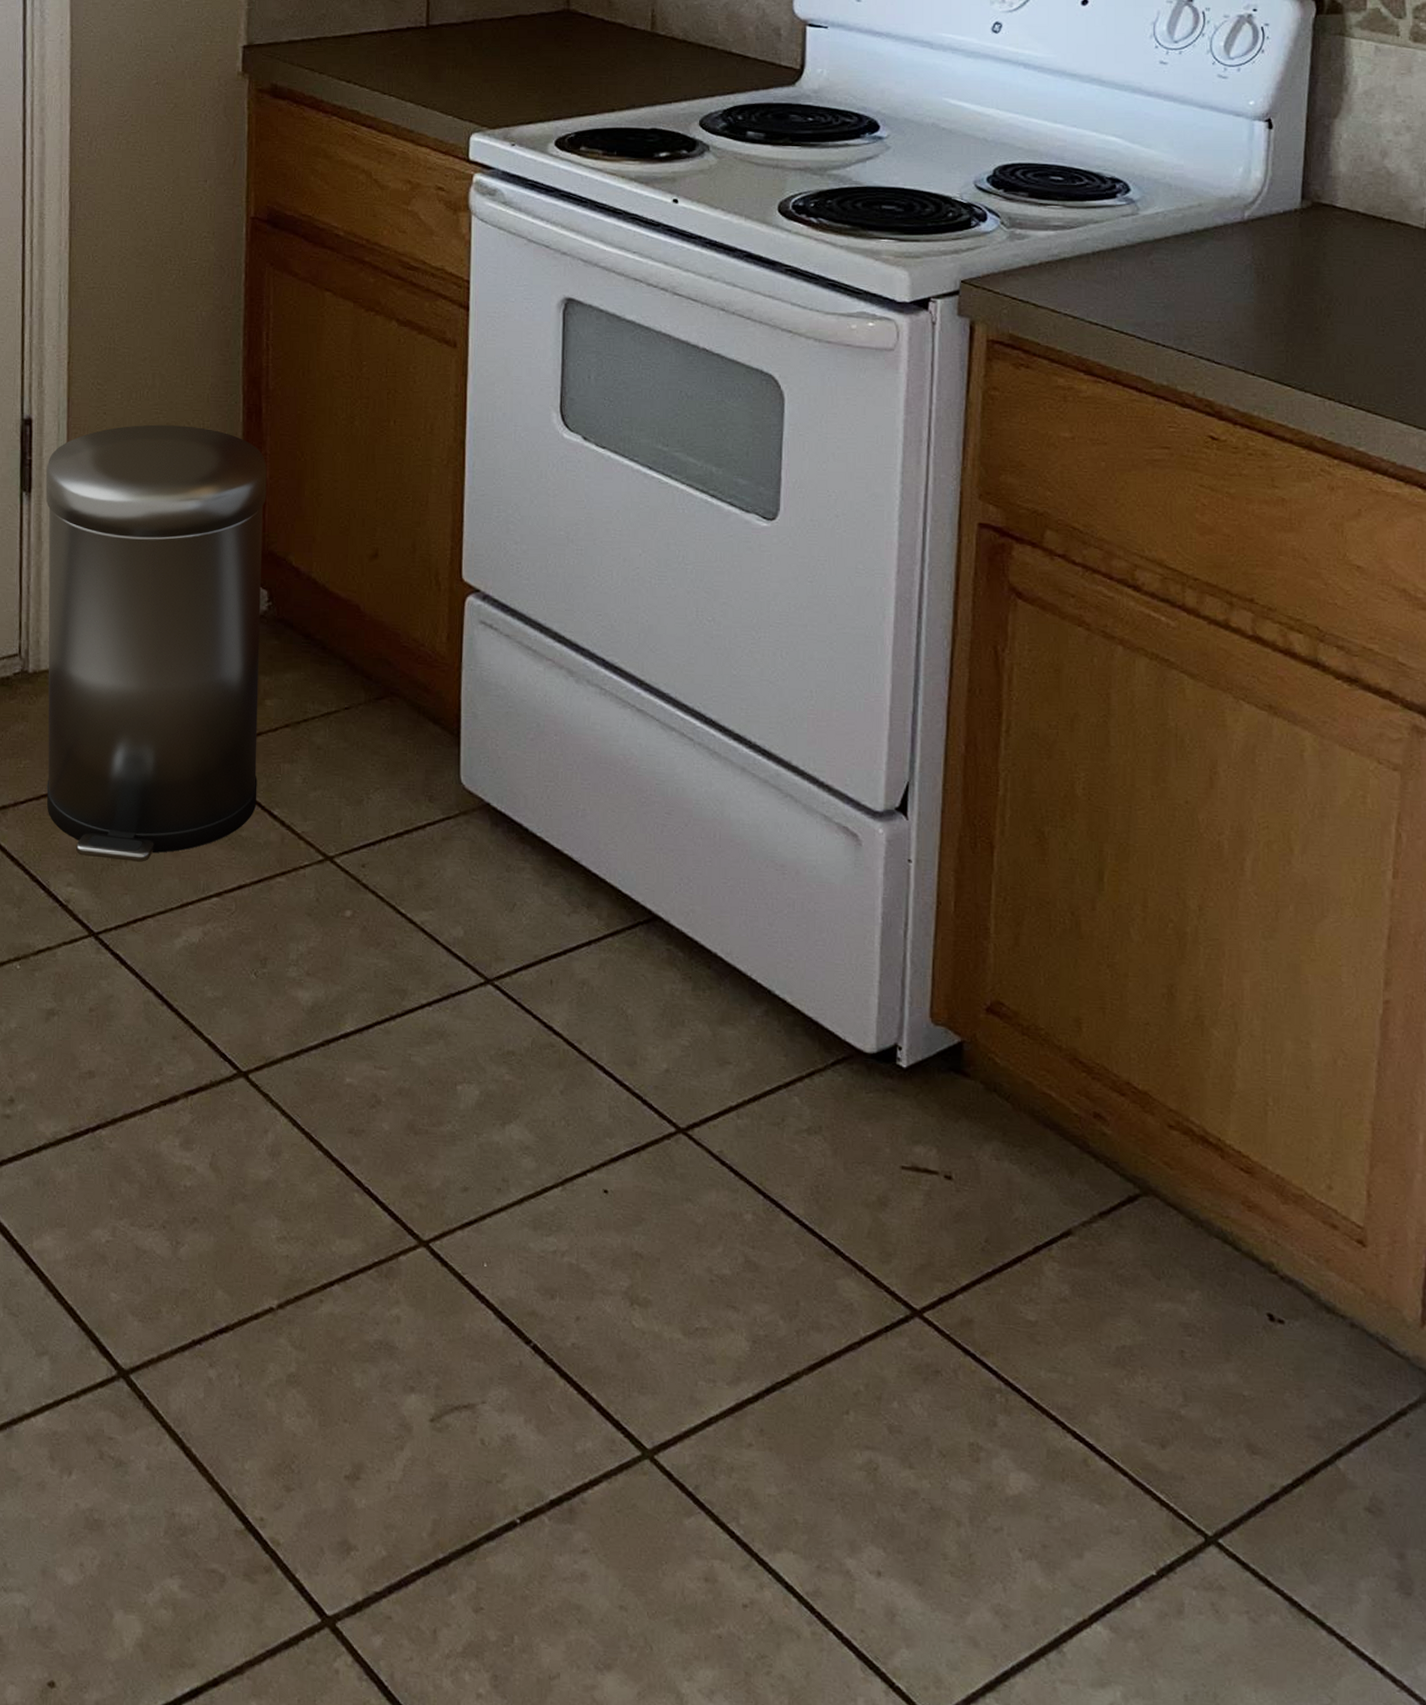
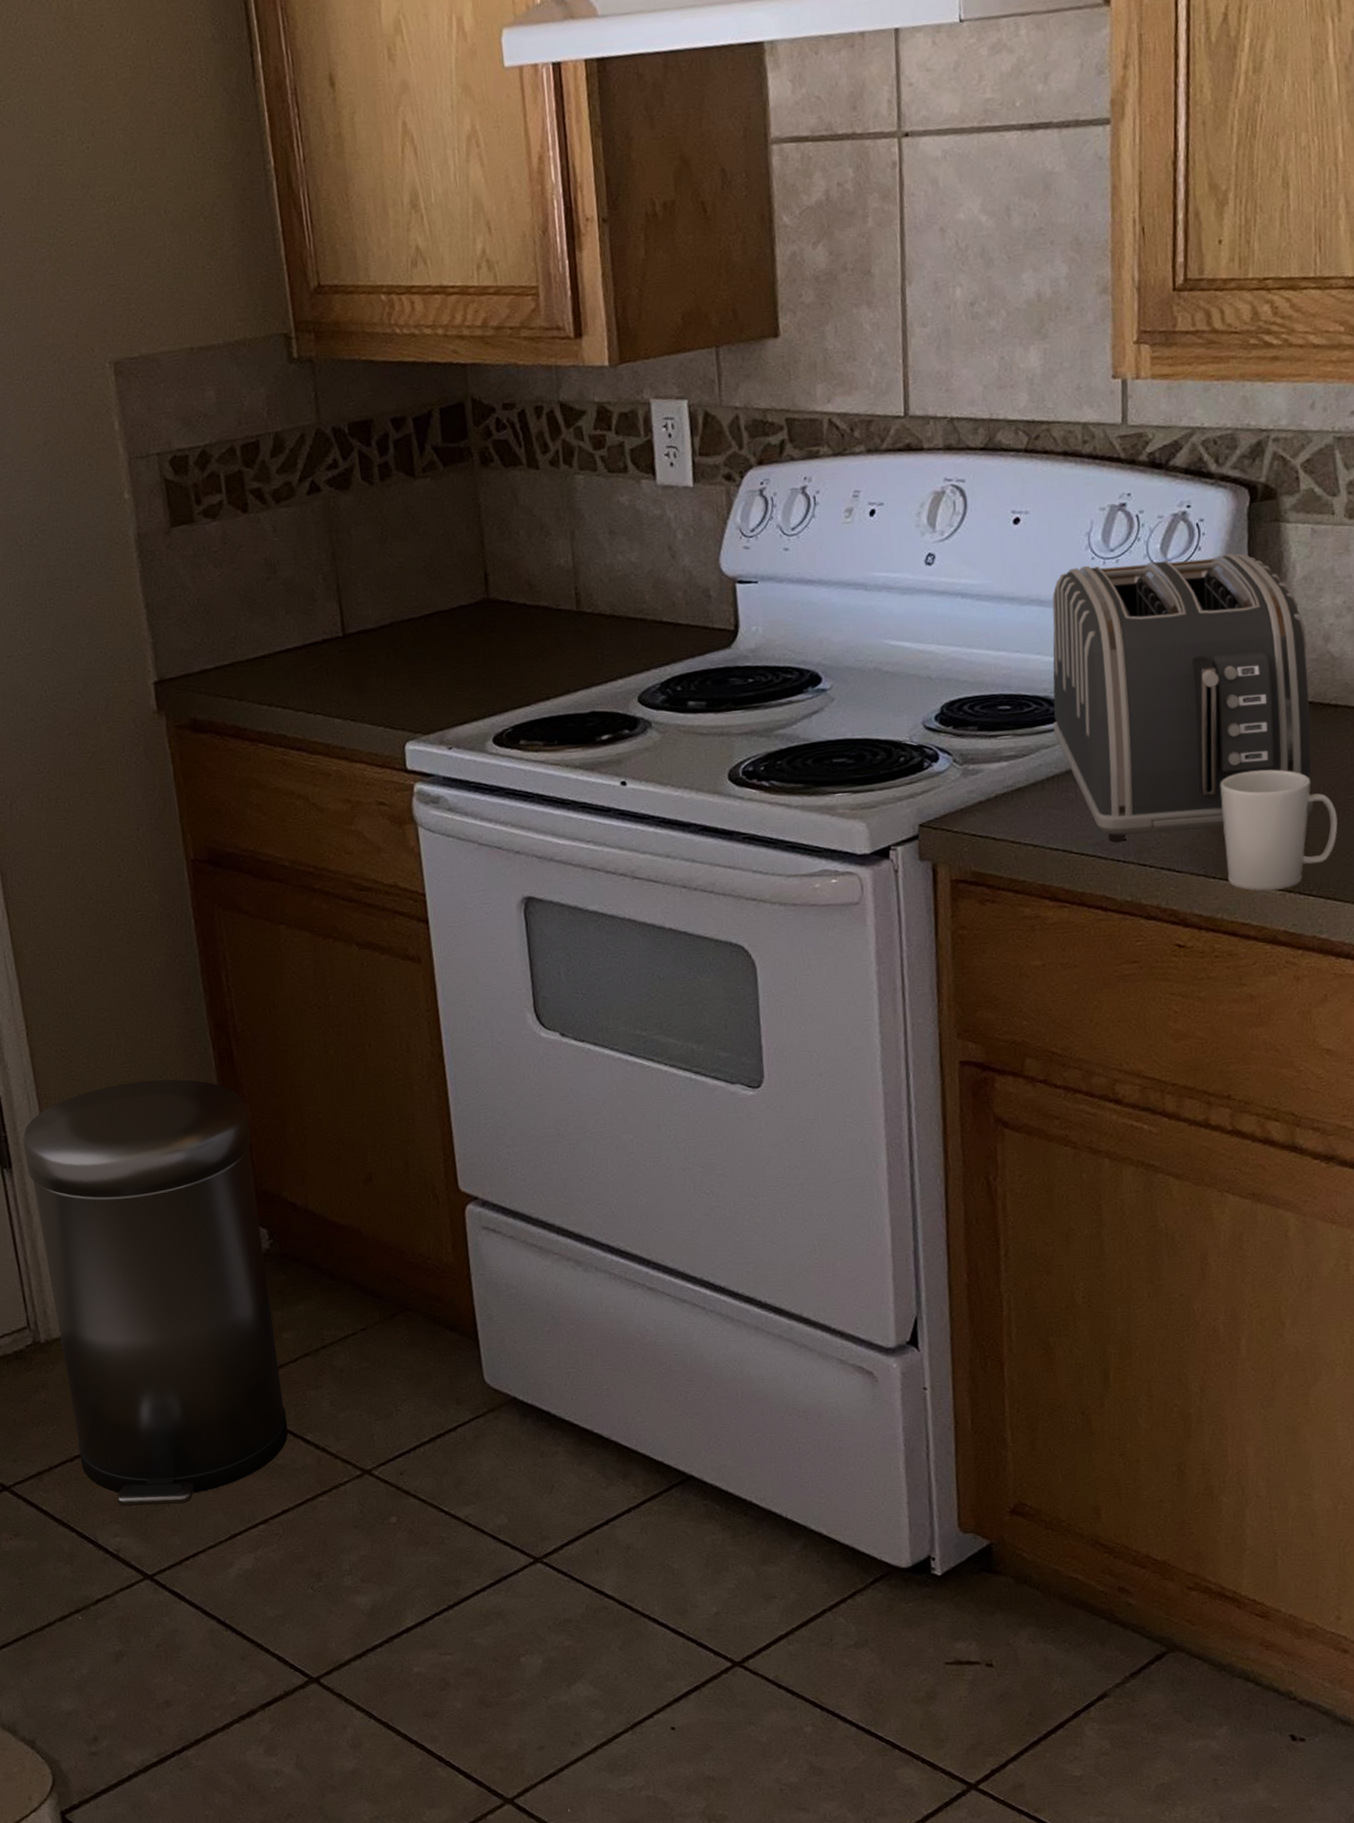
toaster: none [1103,53,1363,326] -> present [1052,553,1313,843]
mug: none [1266,273,1383,396] -> present [1220,769,1338,892]

